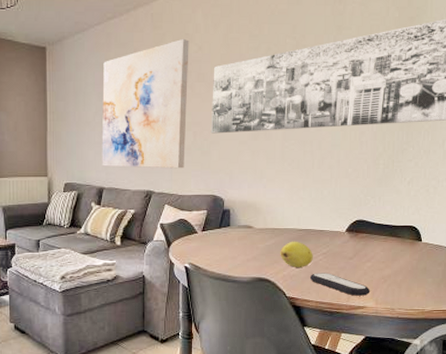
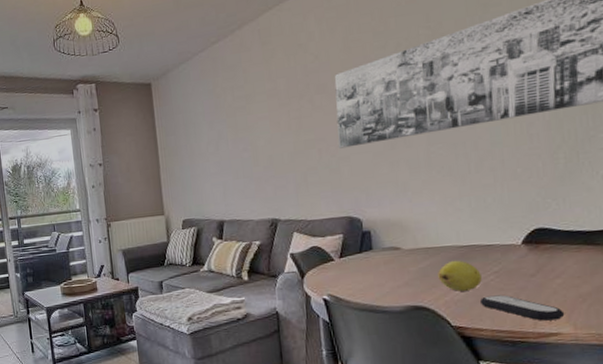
wall art: present [101,38,189,169] -> none [211,49,312,198]

